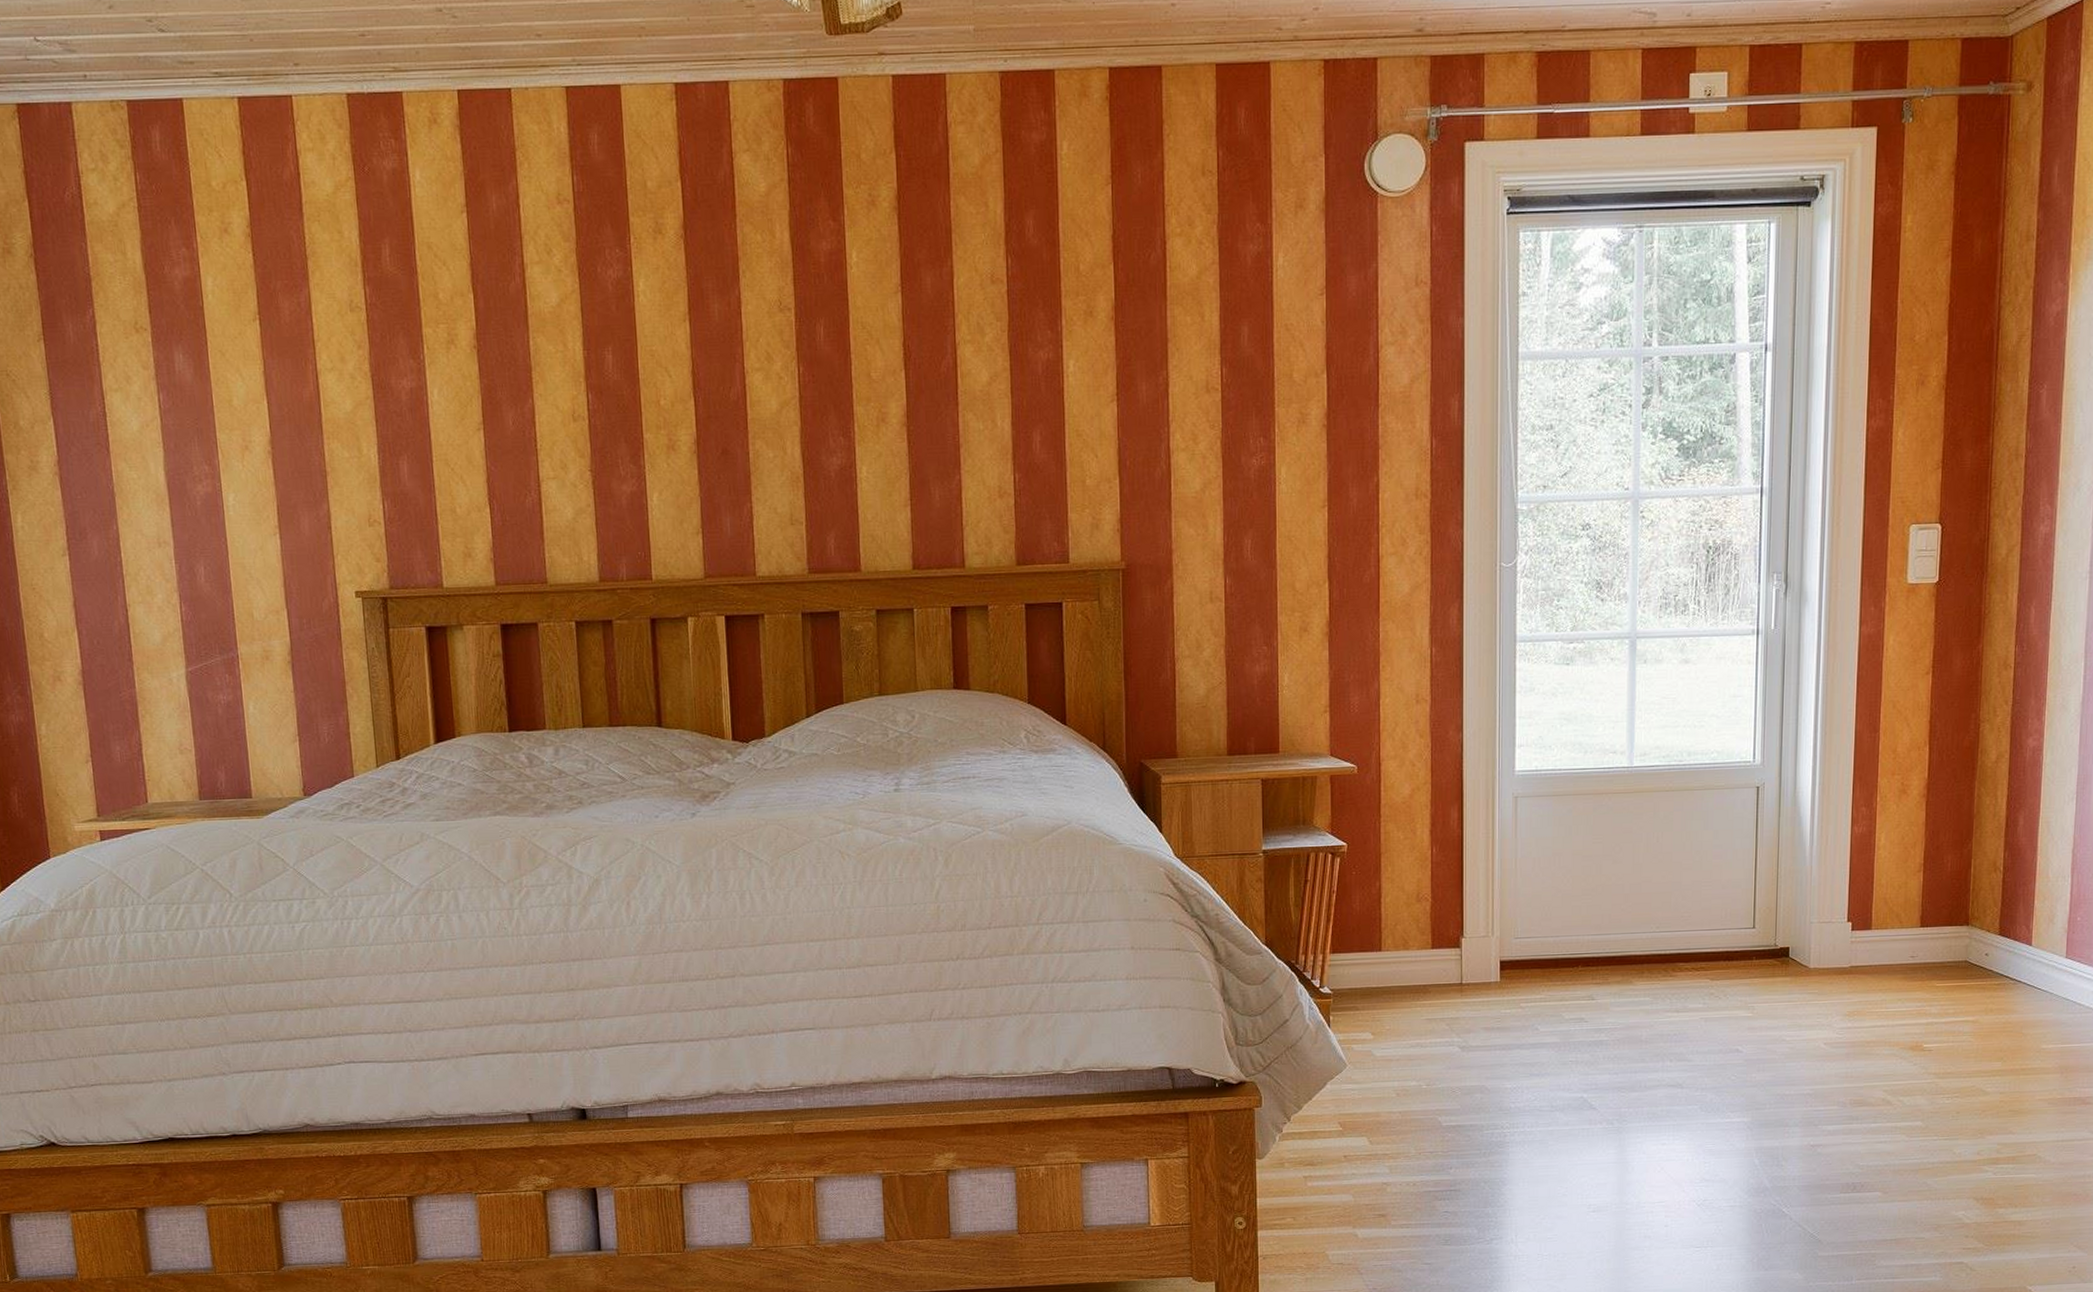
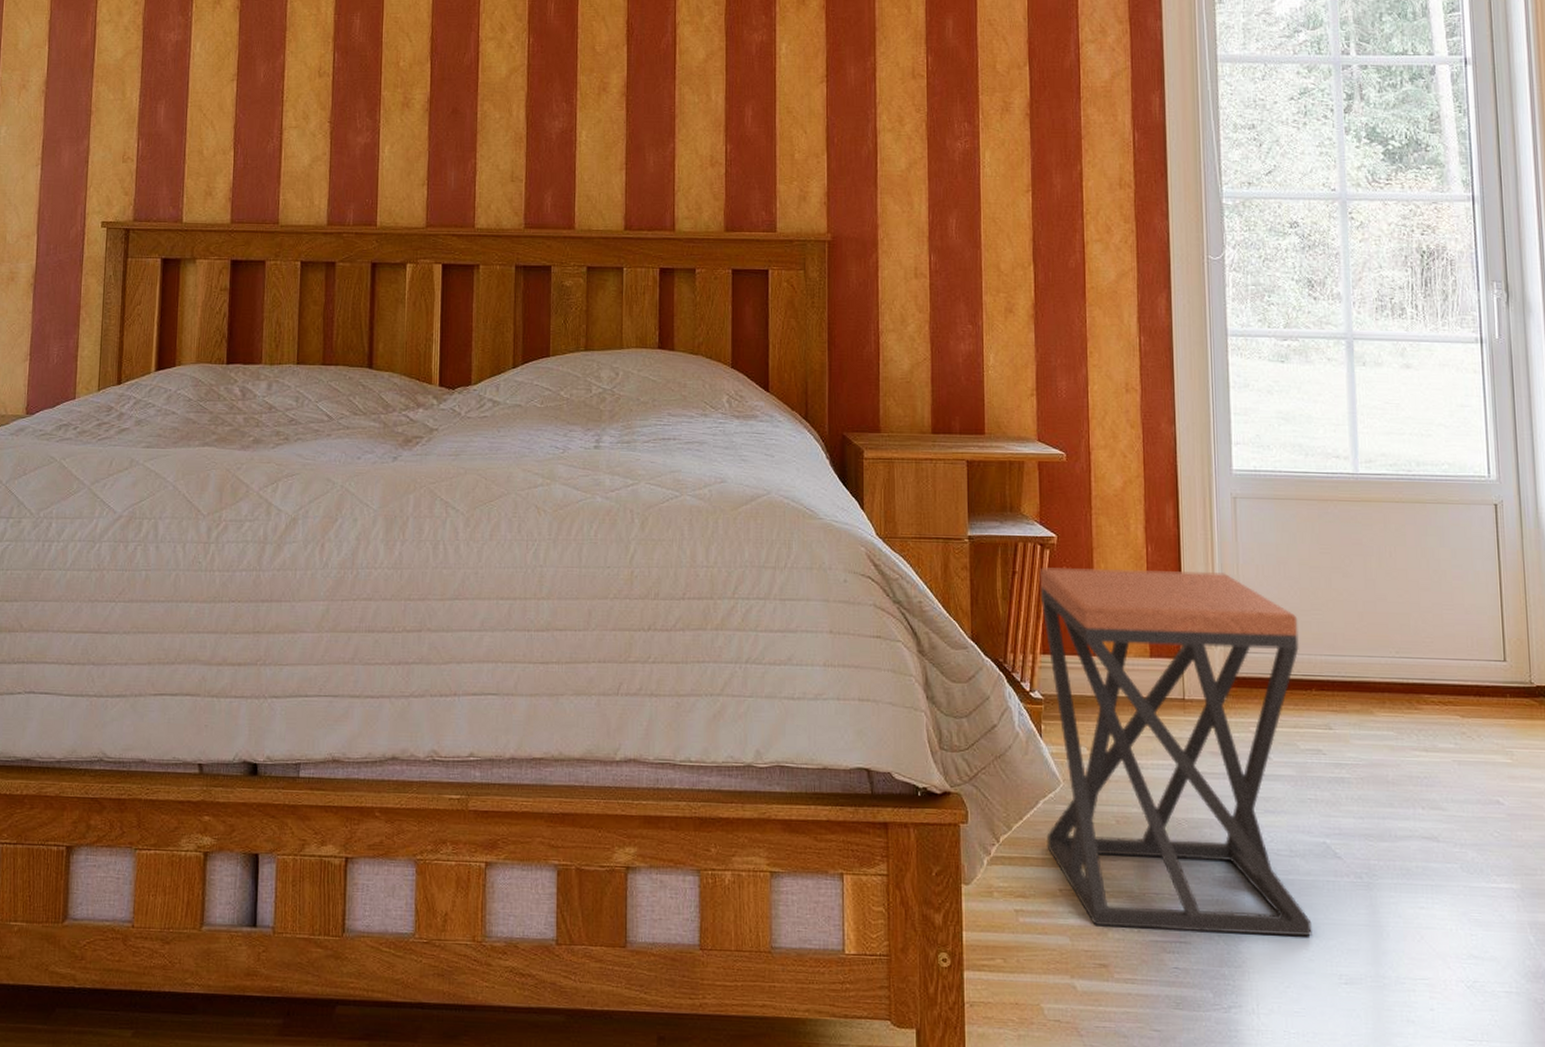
stool: none [1330,867,1569,1184] -> present [1039,567,1312,937]

